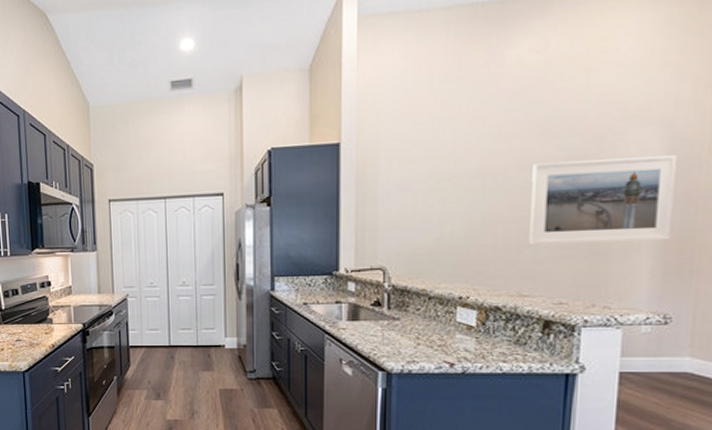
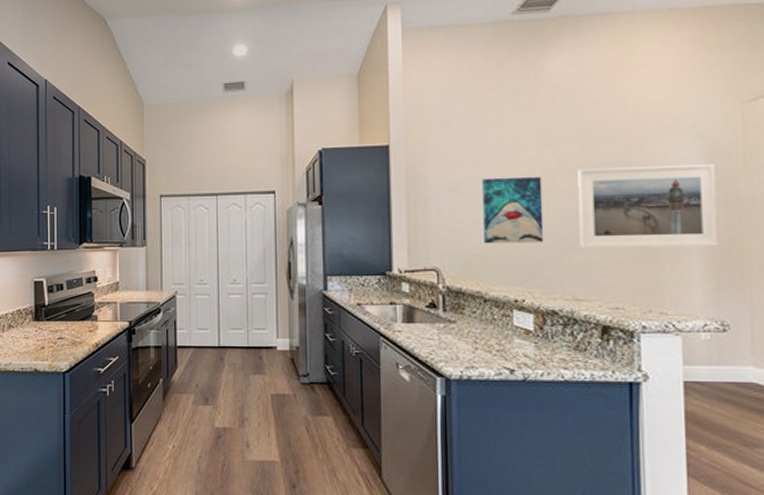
wall art: none [432,173,495,243] -> present [482,177,544,244]

